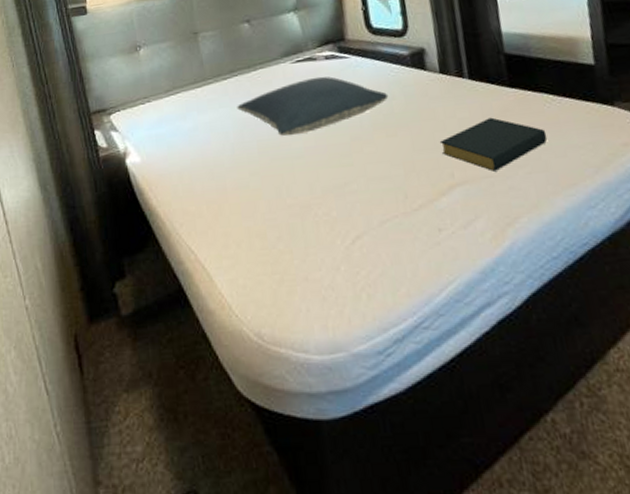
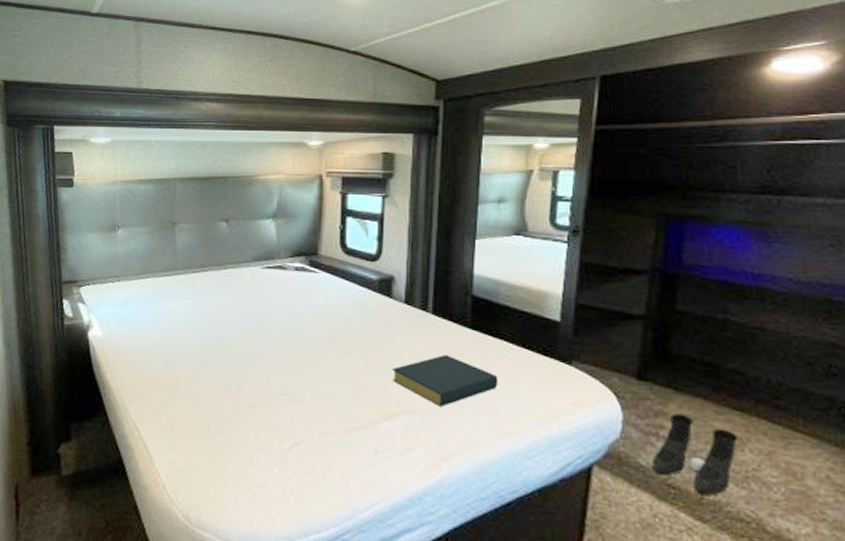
pillow: present [237,76,389,136] -> none [202,285,350,338]

